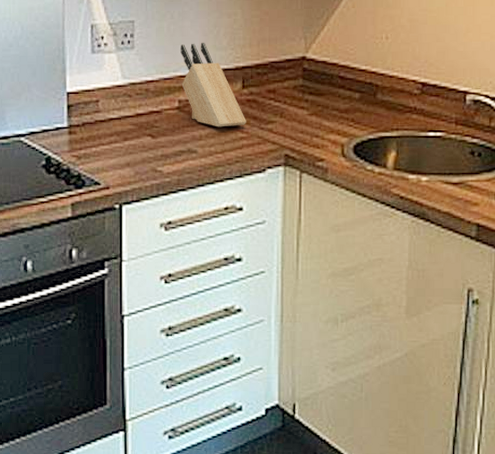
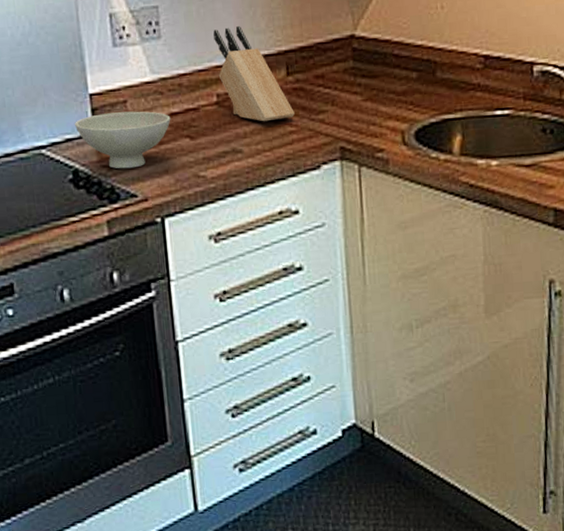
bowl: none [52,110,136,159] -> present [75,111,171,169]

